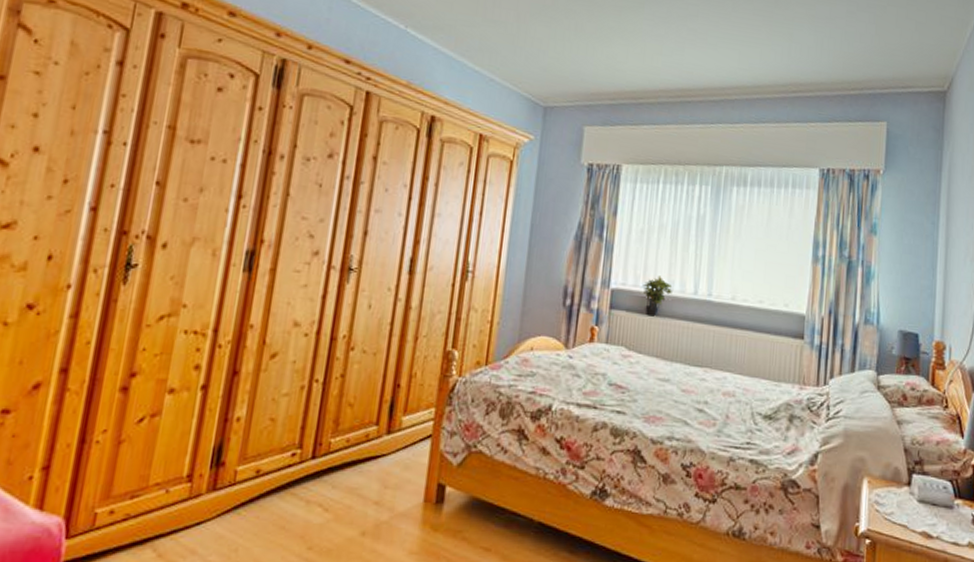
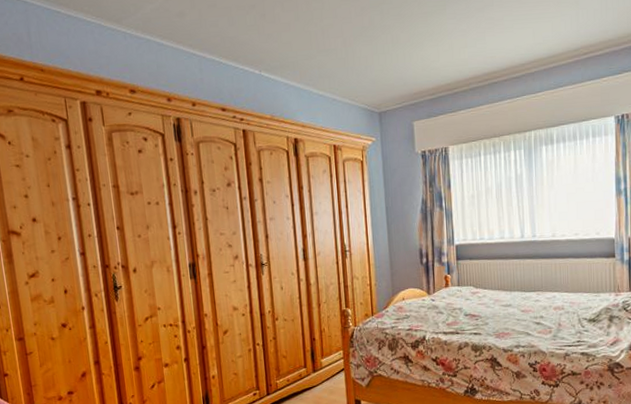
potted plant: present [643,276,673,317] -> none [480,228,504,261]

